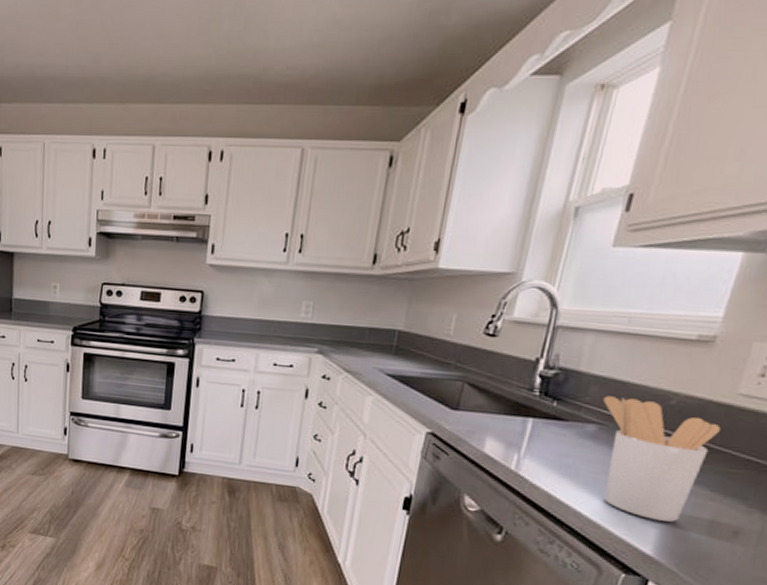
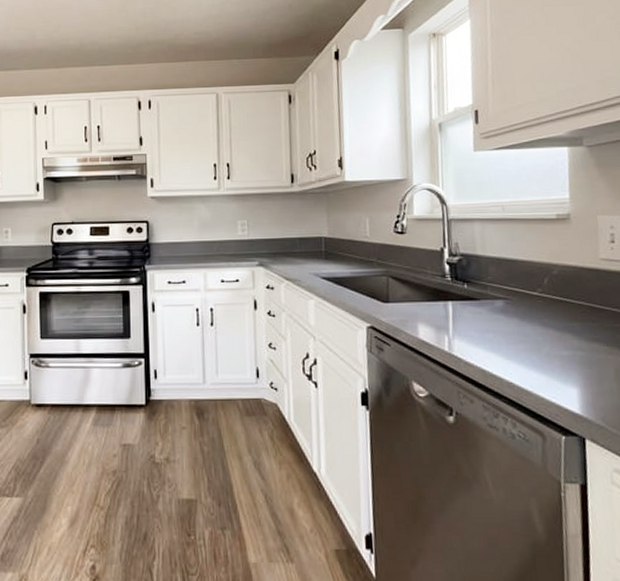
utensil holder: present [602,396,720,522] -> none [501,273,597,380]

